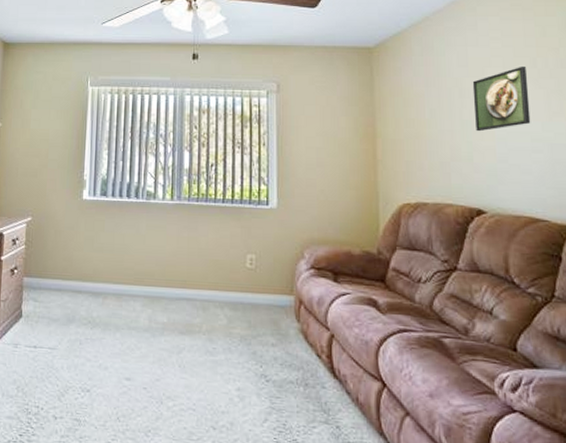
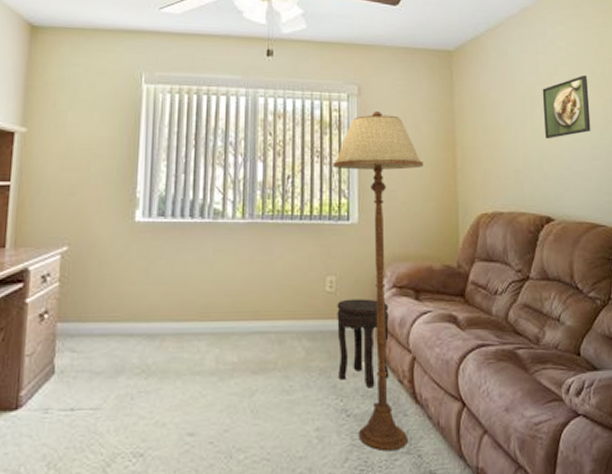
floor lamp: none [253,106,342,419] -> present [333,112,423,451]
side table: none [257,276,307,359] -> present [337,299,389,388]

